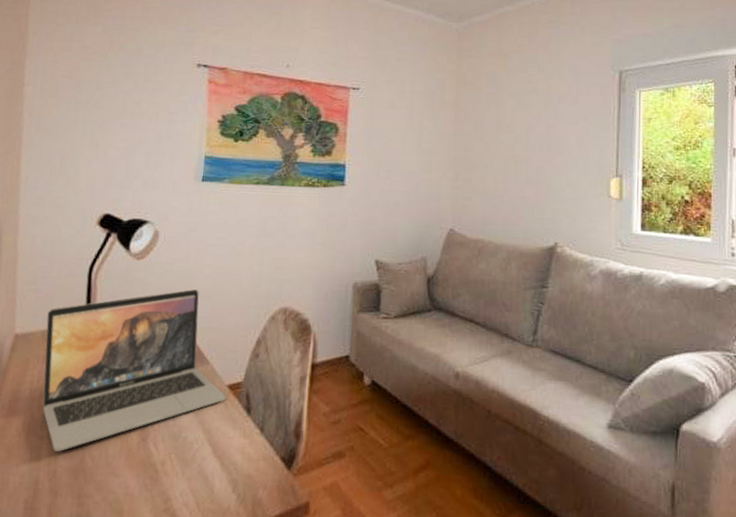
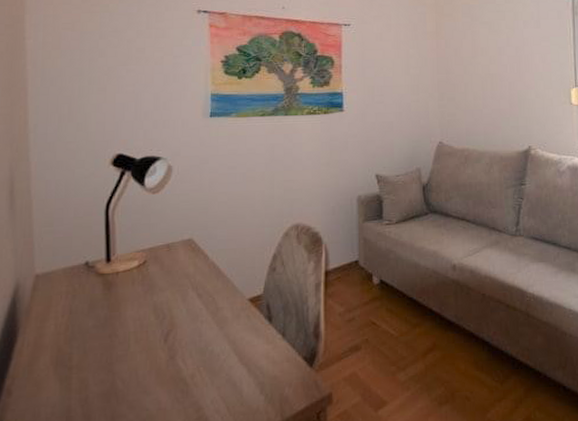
laptop: present [42,289,226,452] -> none [66,216,248,379]

